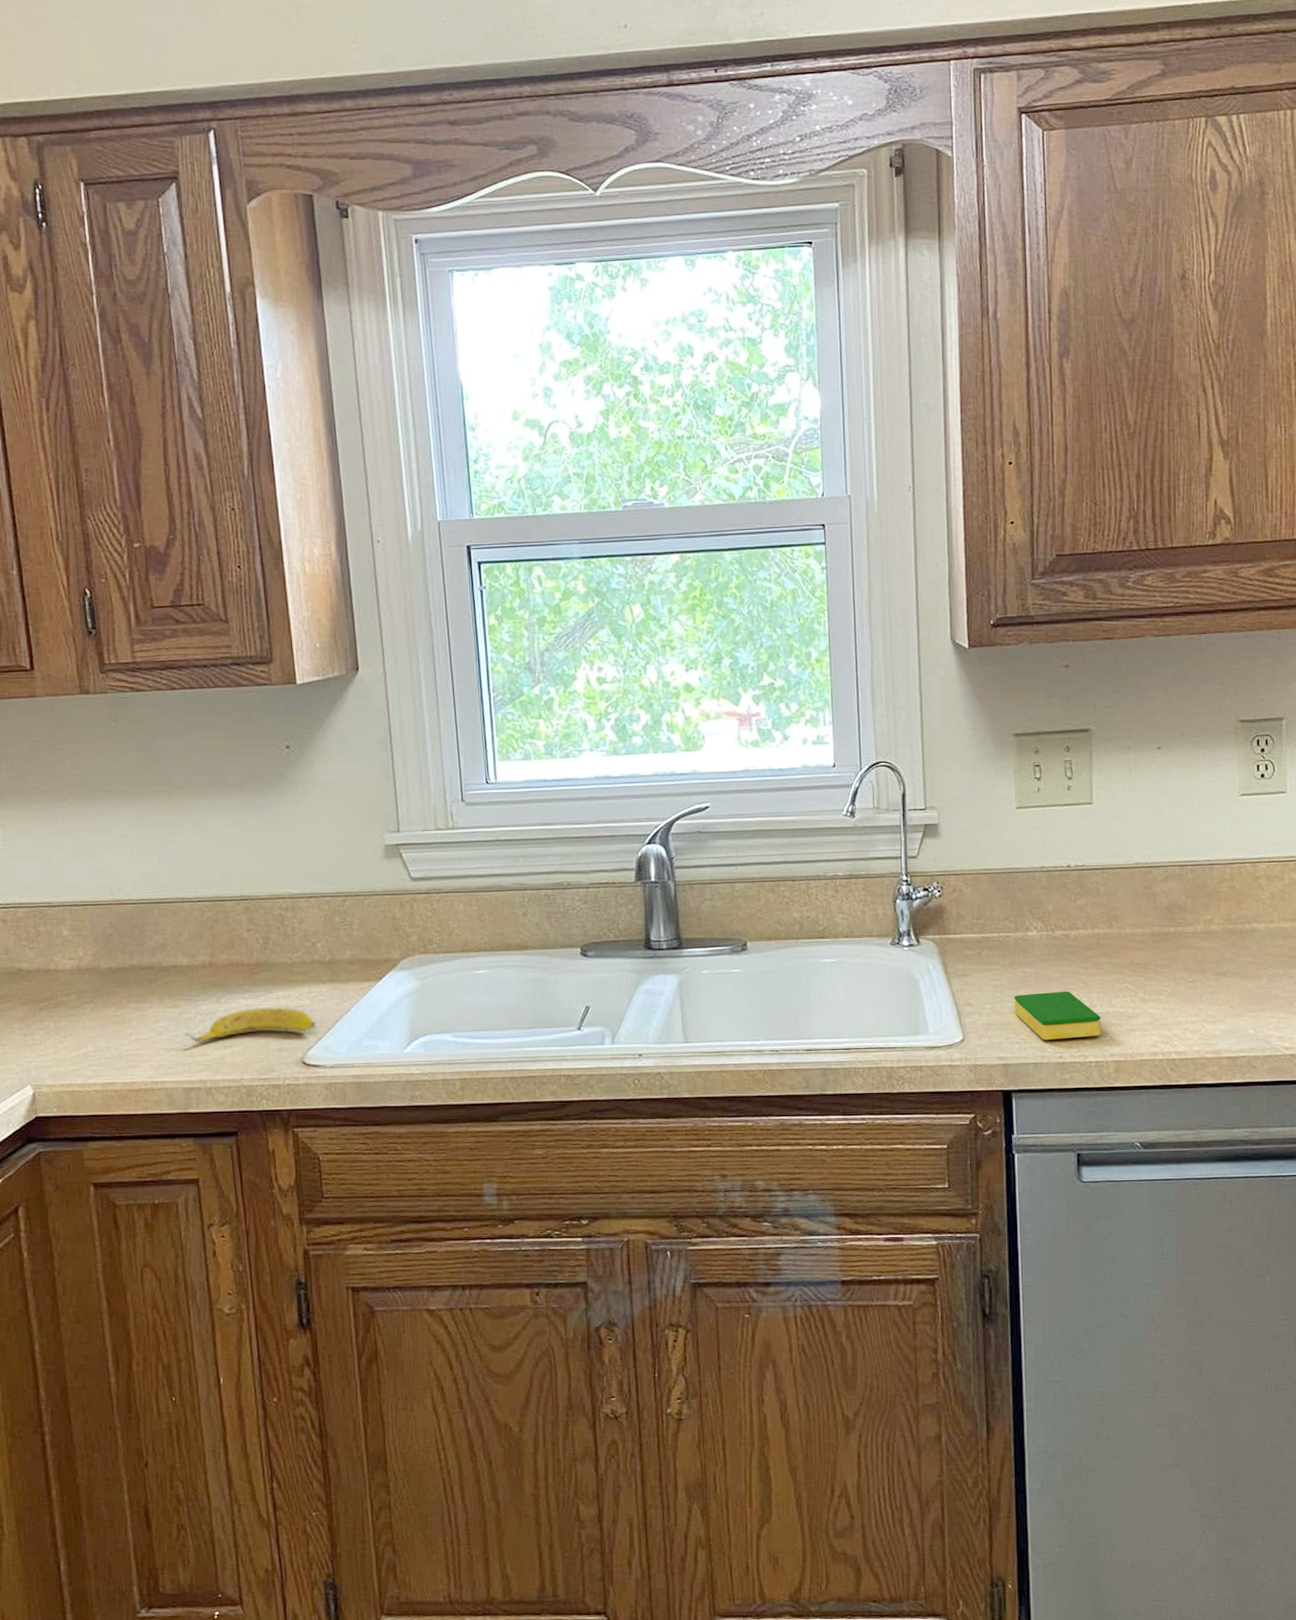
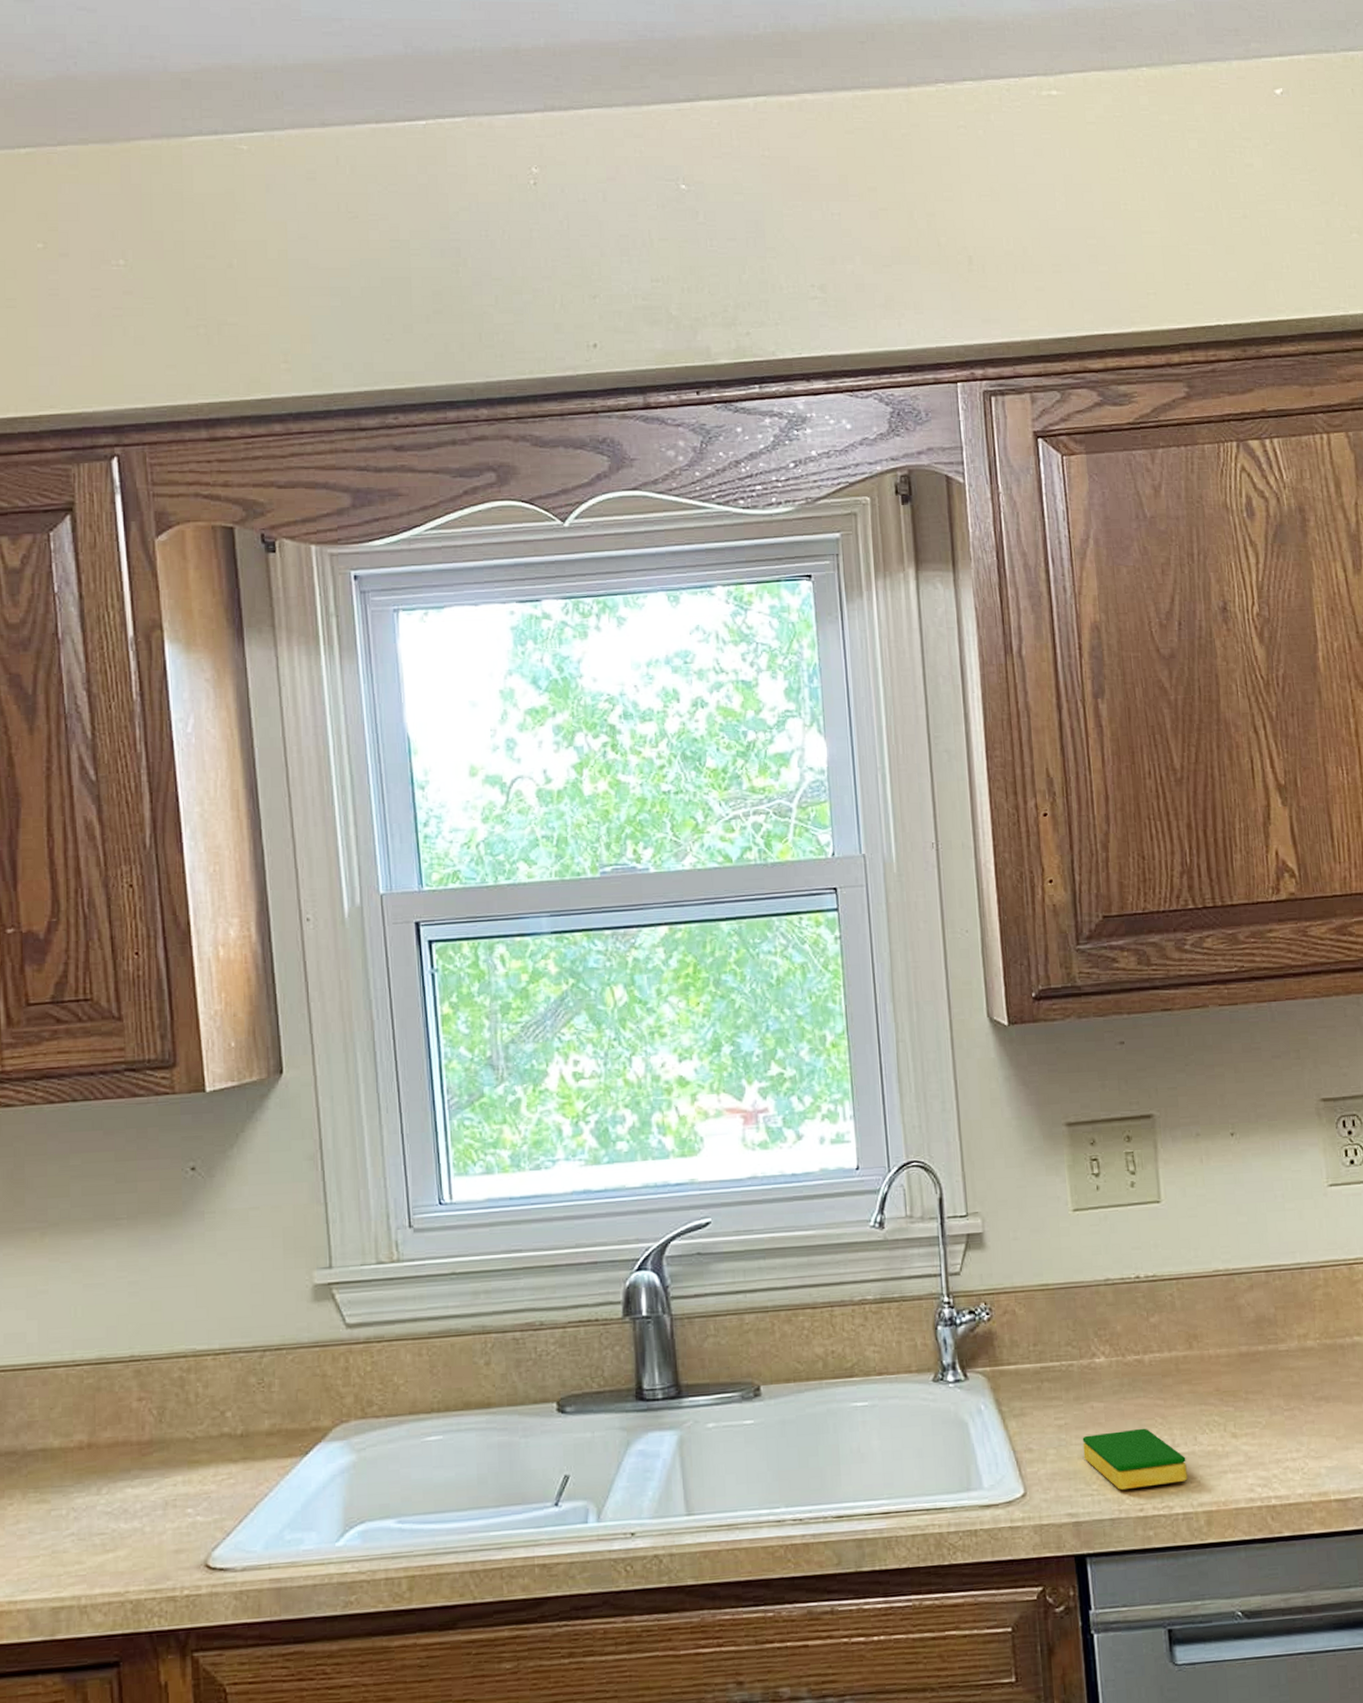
banana: present [185,1007,317,1043] -> none [54,1496,225,1547]

